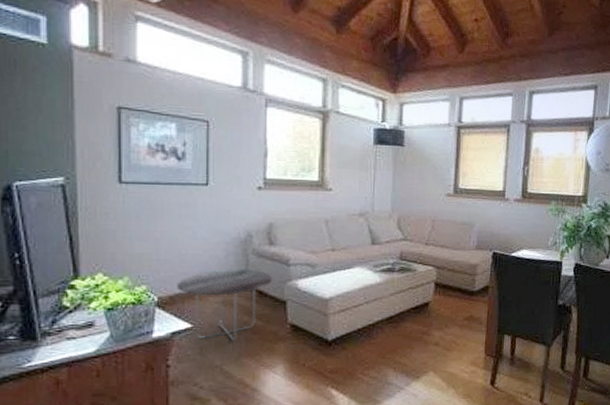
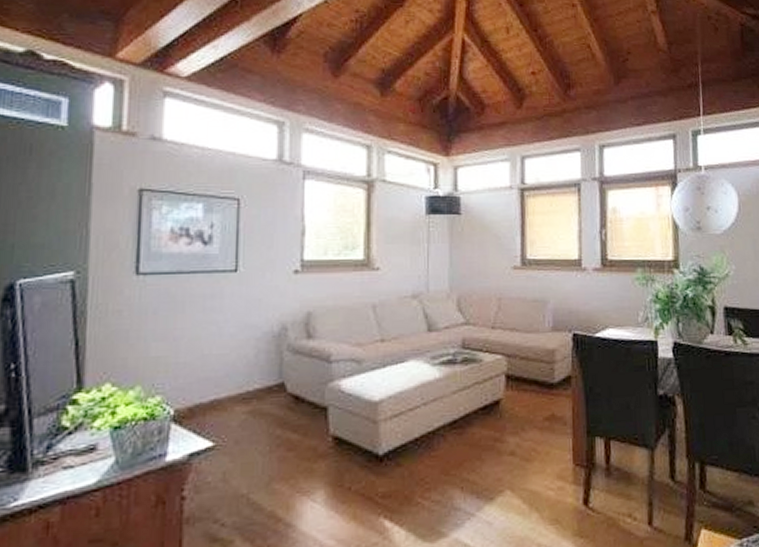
side table: present [177,269,273,341] -> none [198,369,312,461]

